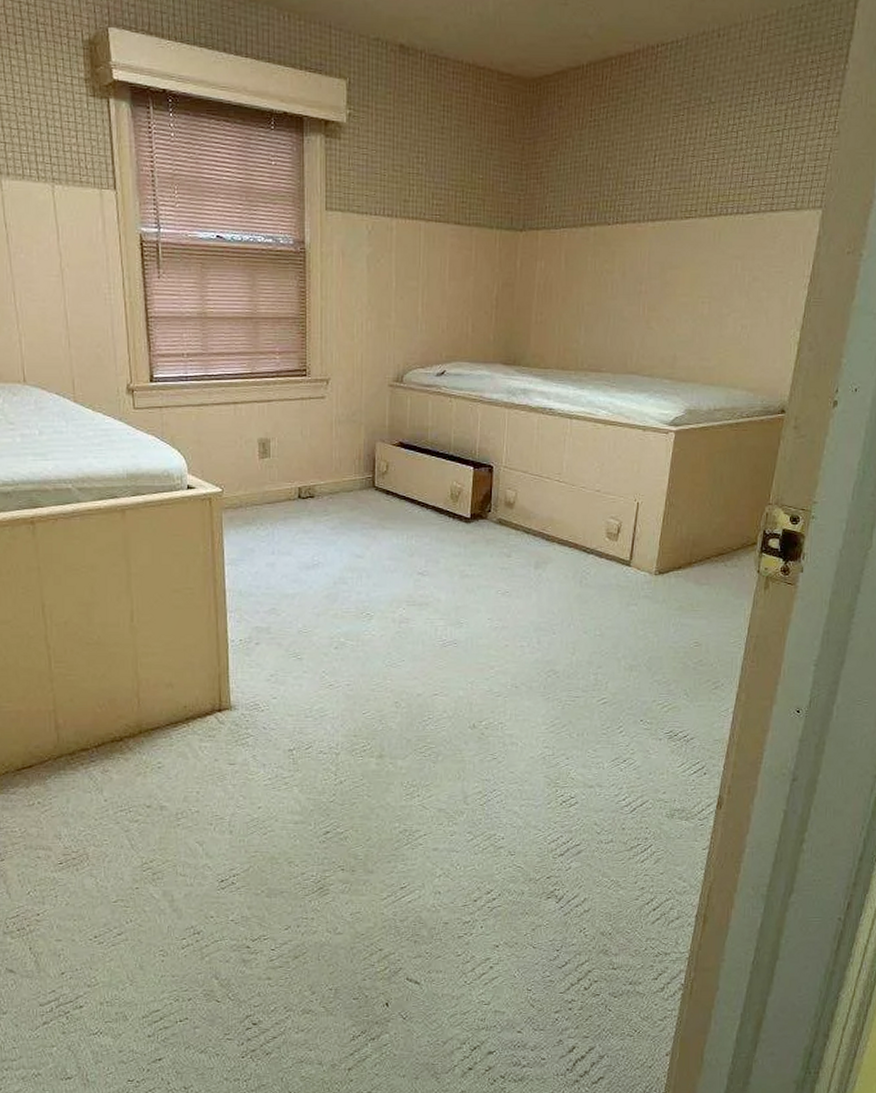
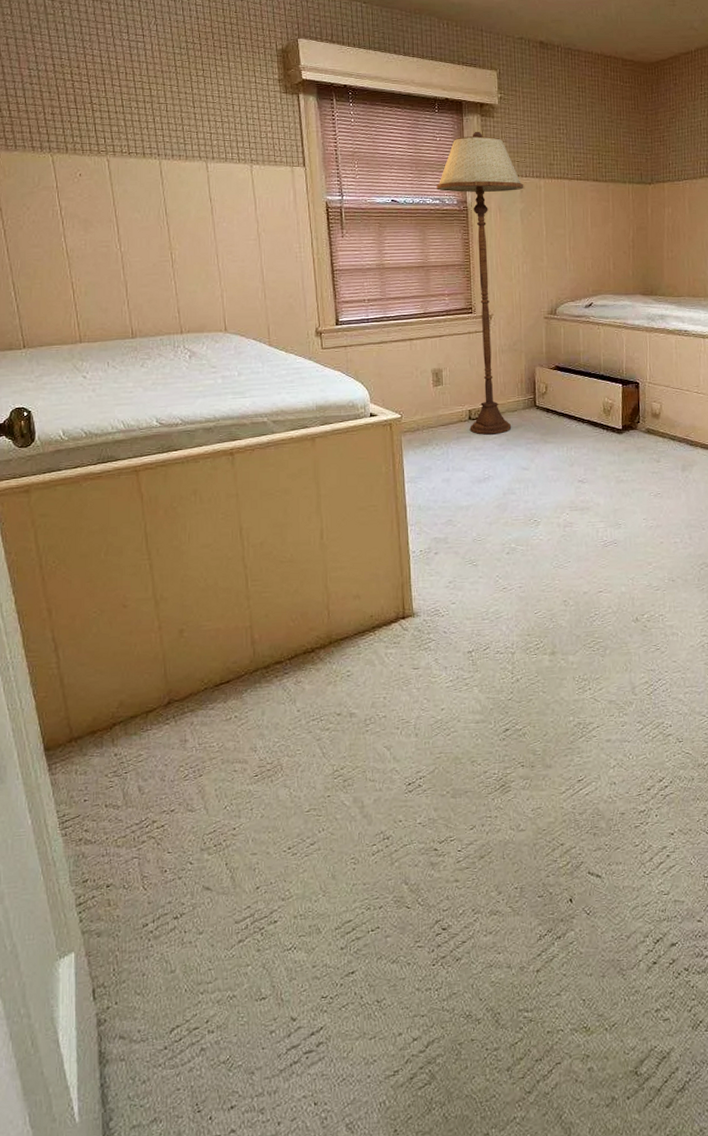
floor lamp: none [270,156,373,516] -> present [437,132,524,435]

